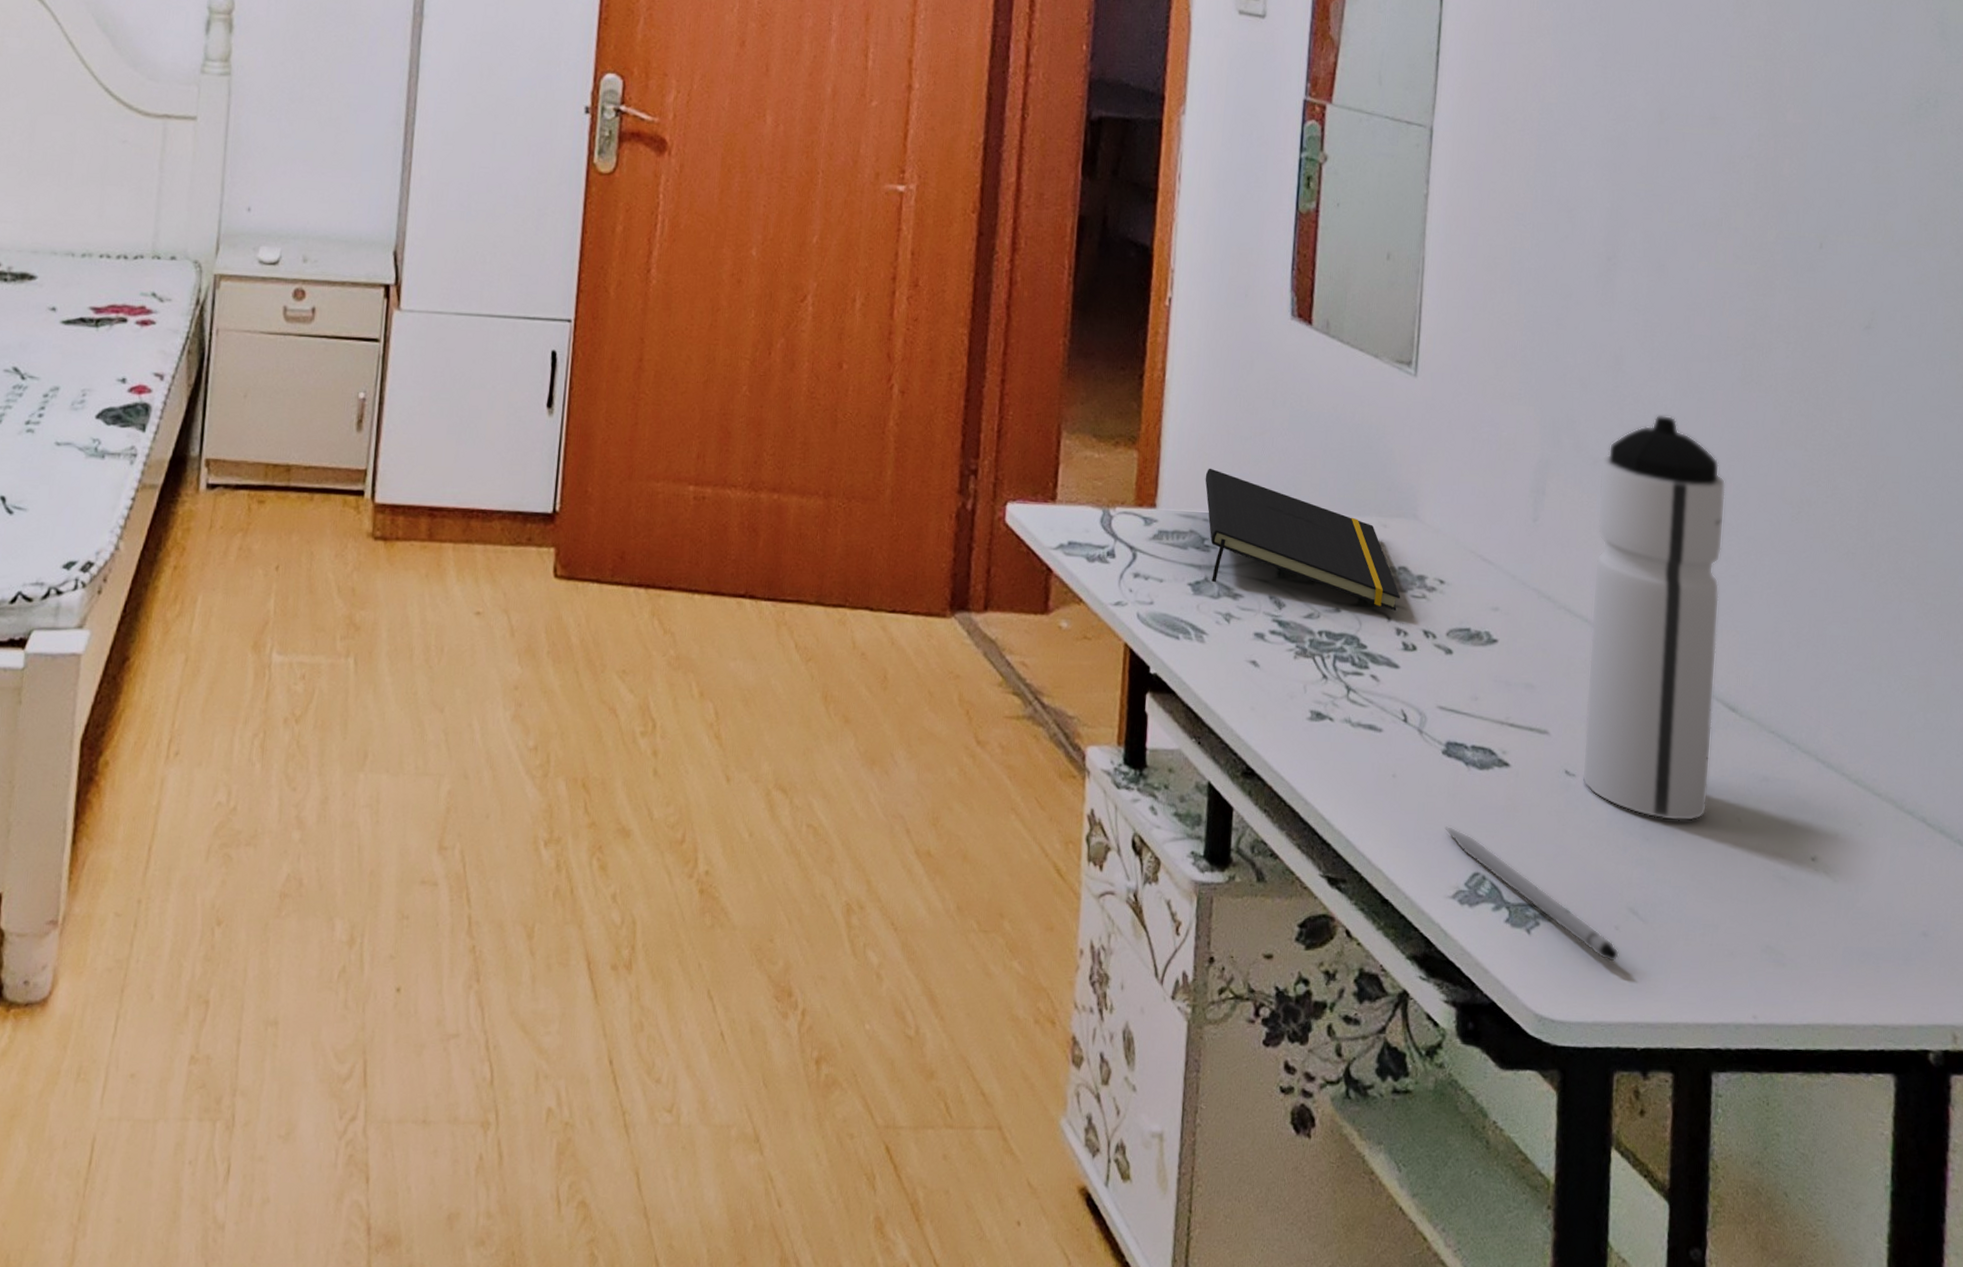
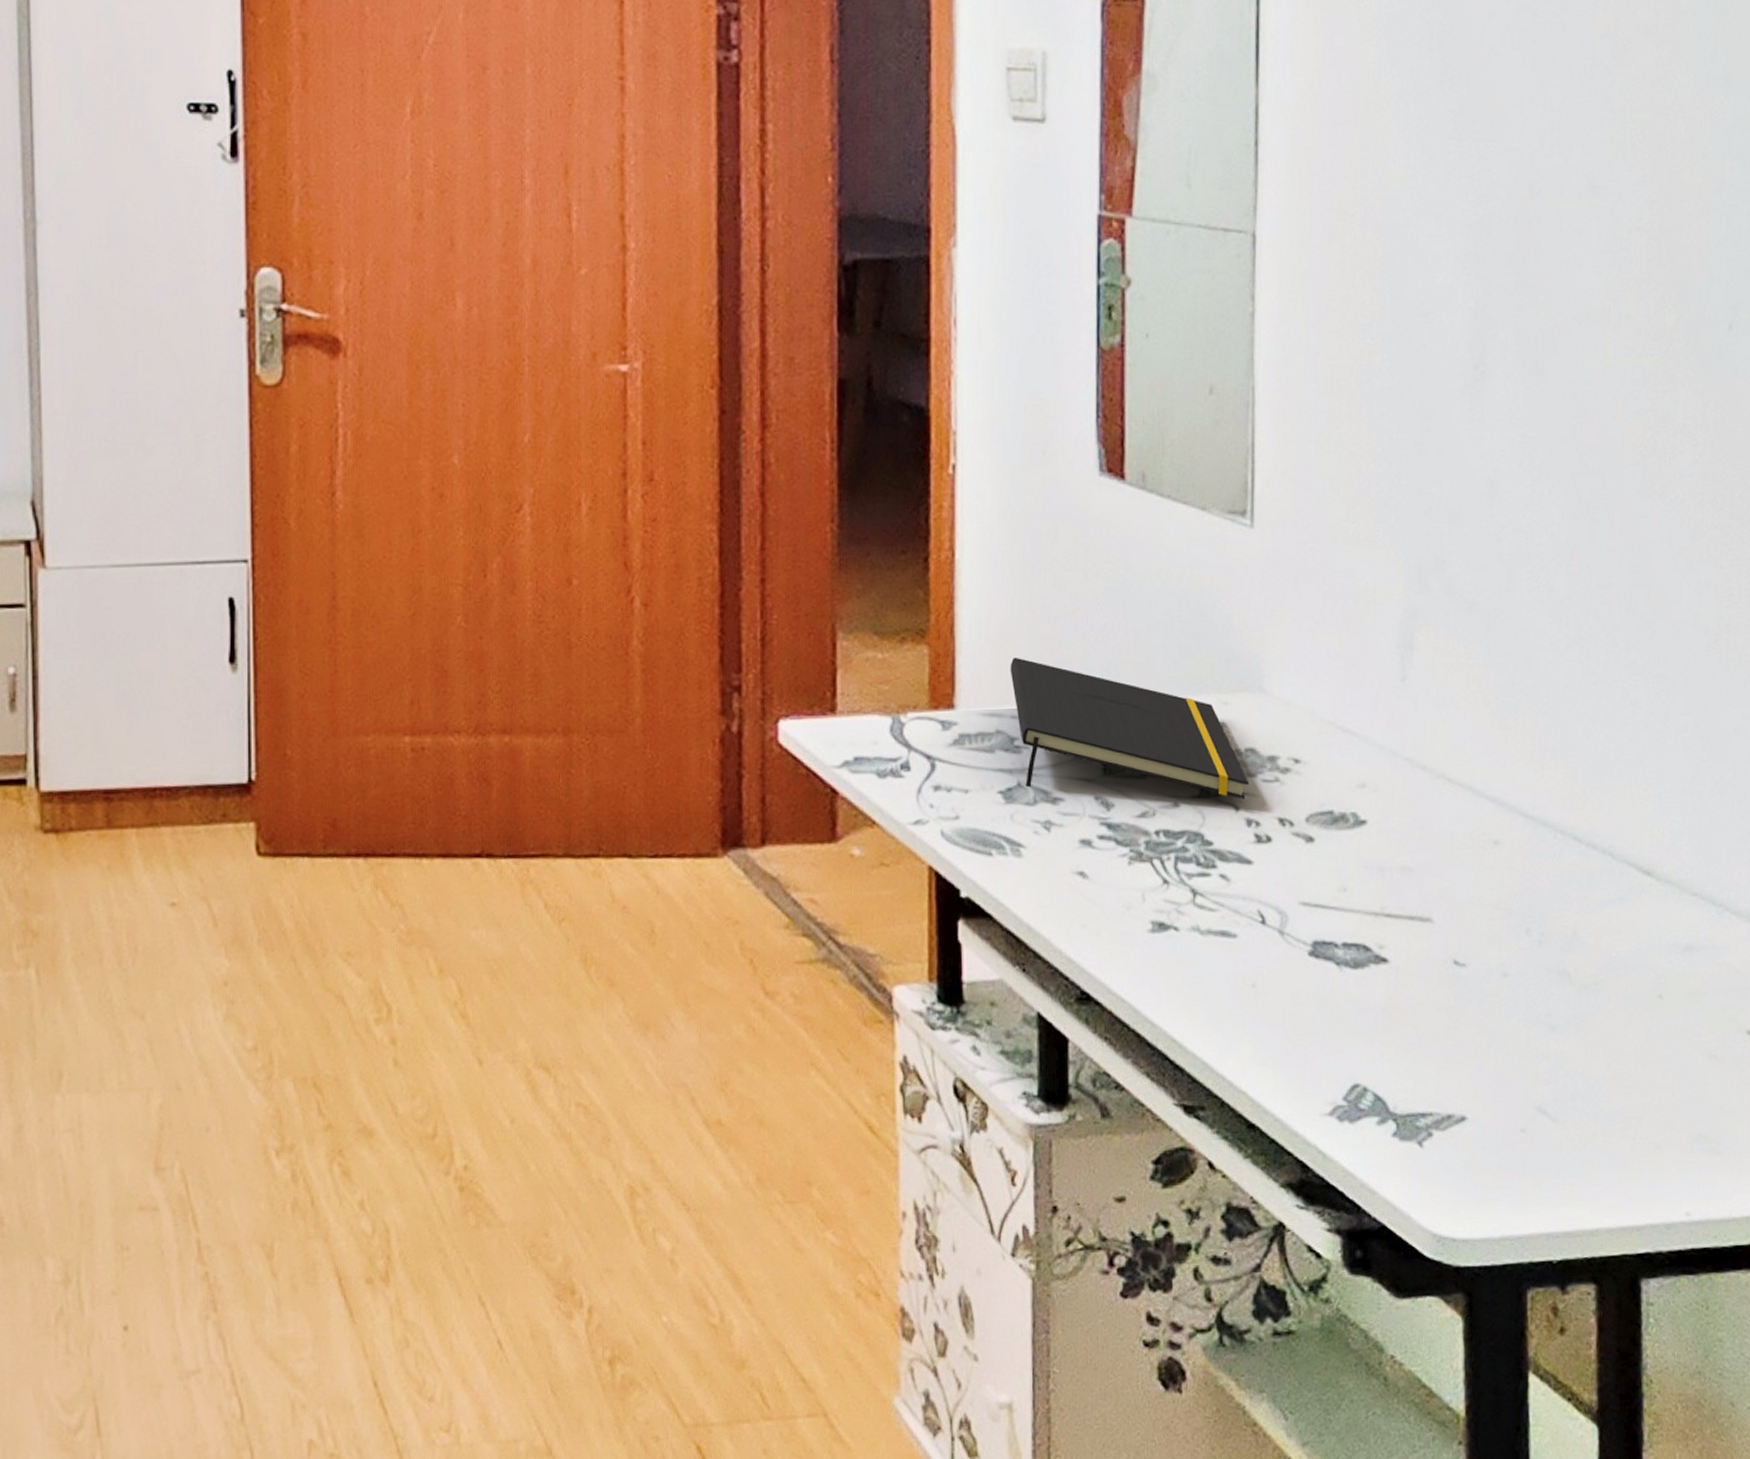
pen: present [1445,825,1619,962] -> none [1316,1035,1527,1169]
water bottle: present [1582,414,1726,822] -> none [1473,543,1628,1006]

